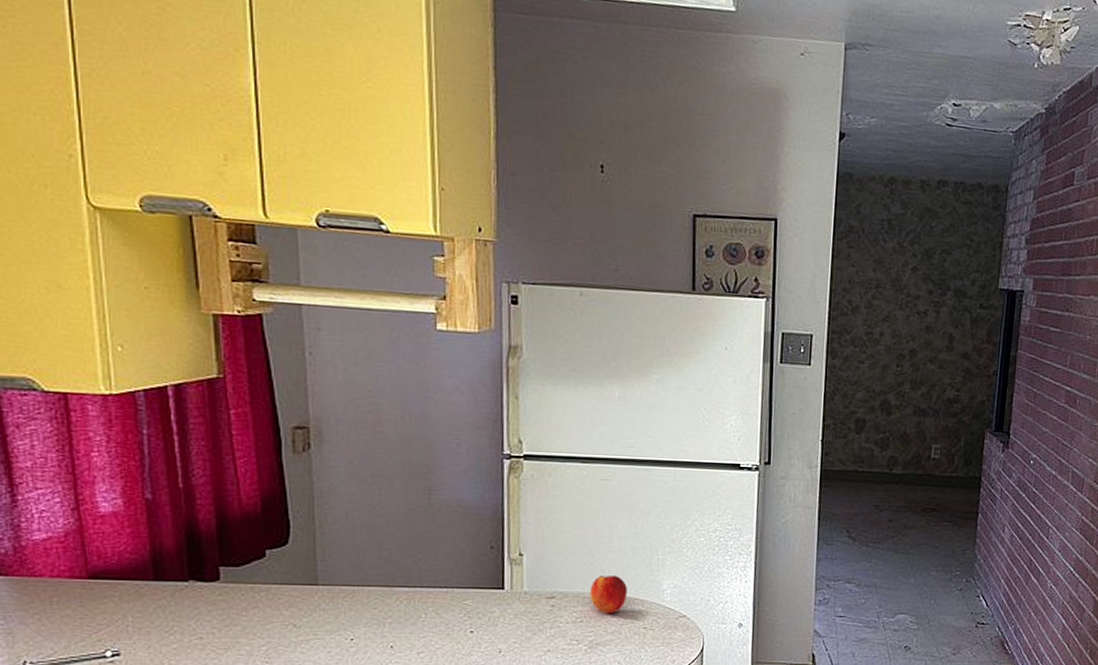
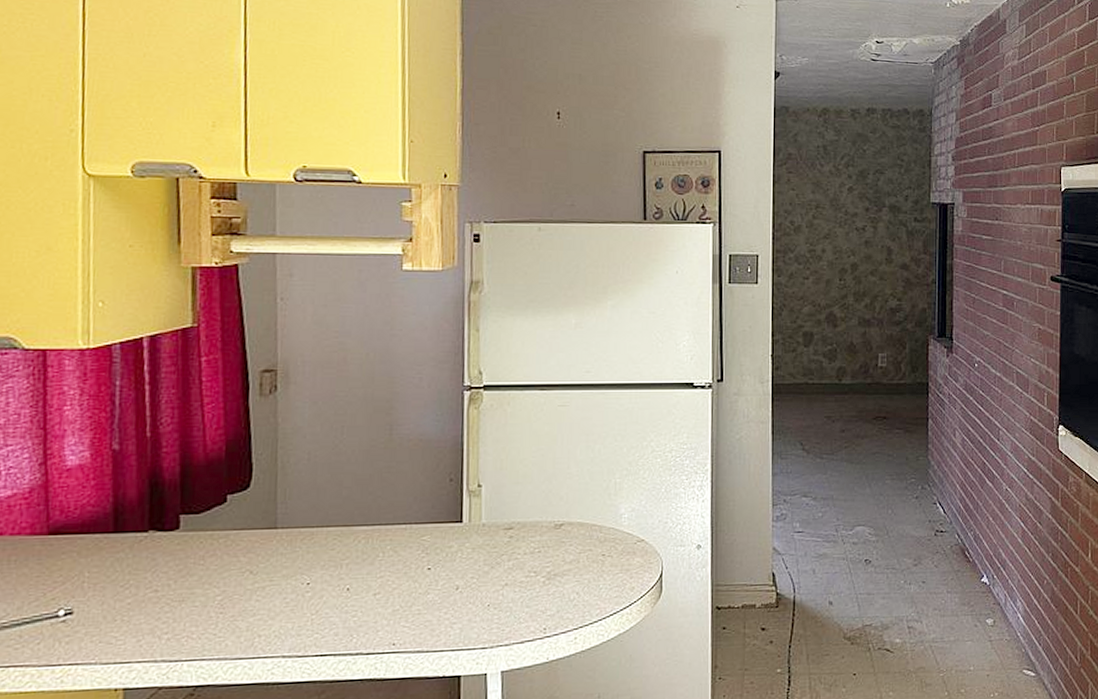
peach: present [589,574,627,614] -> none [547,501,585,543]

